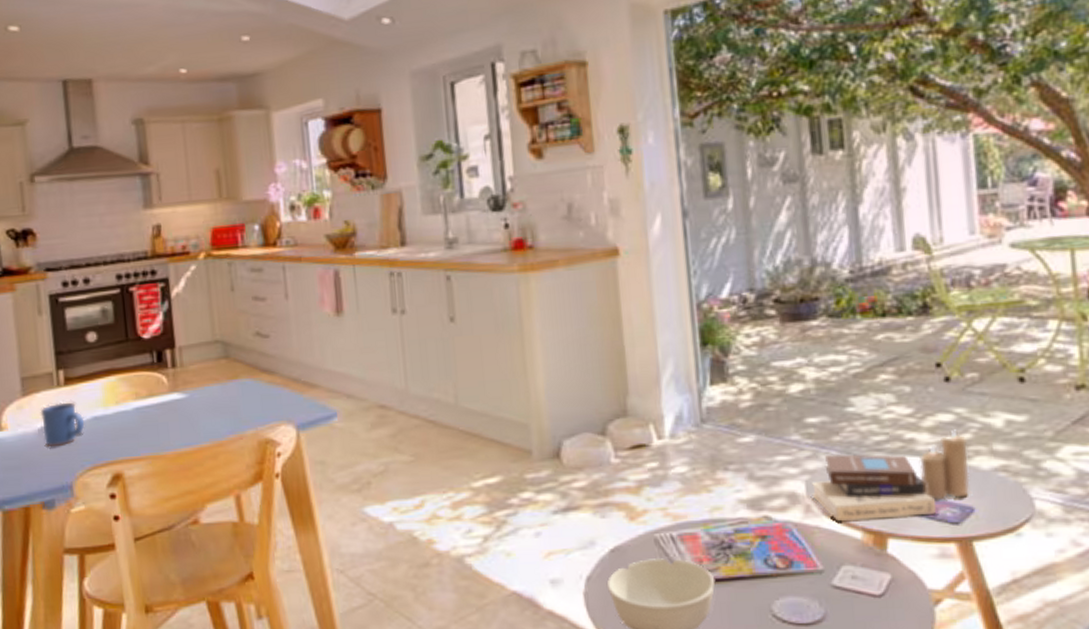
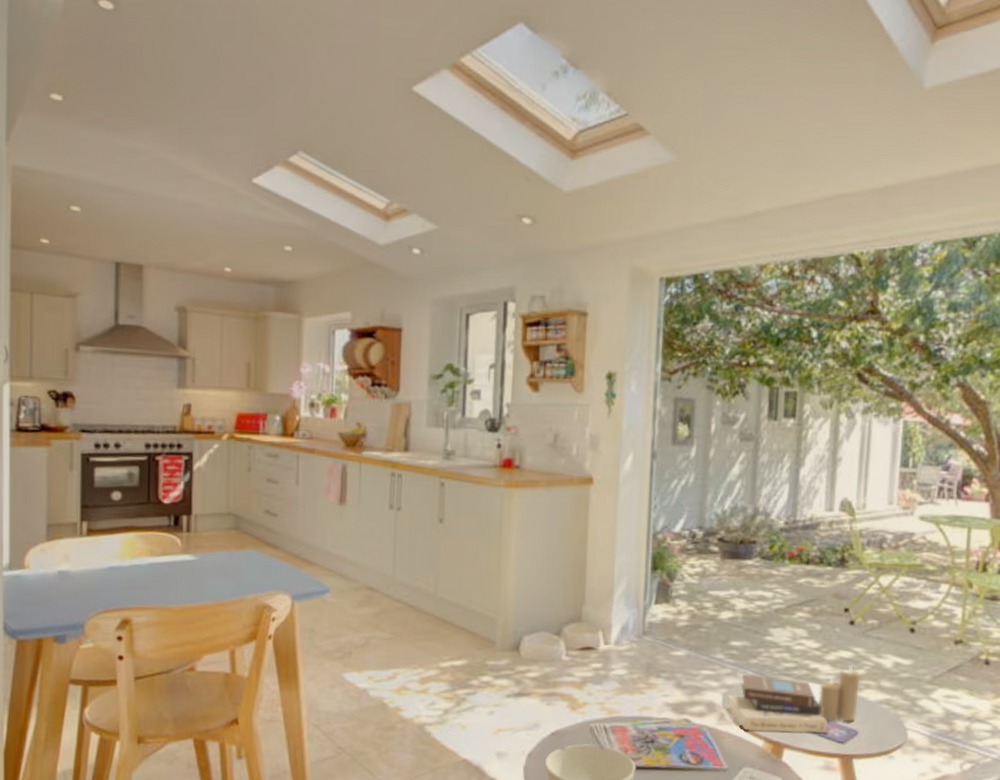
mug: present [40,403,85,446] -> none [61,550,101,589]

